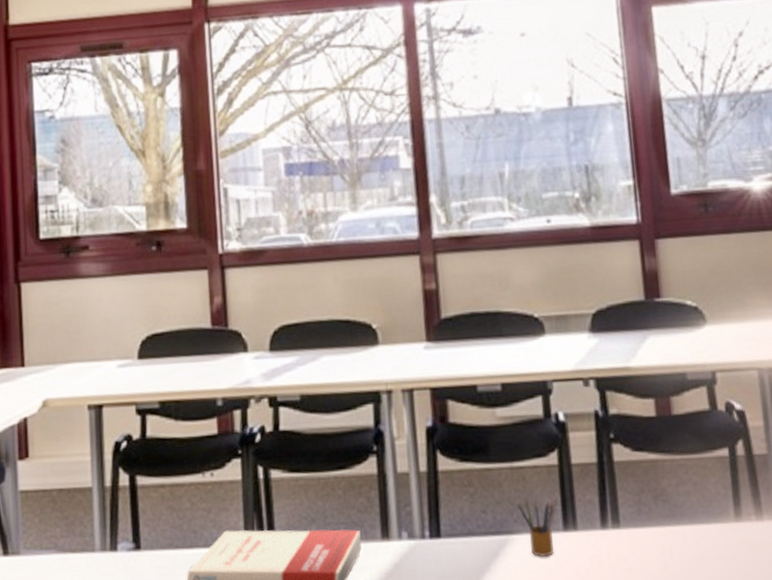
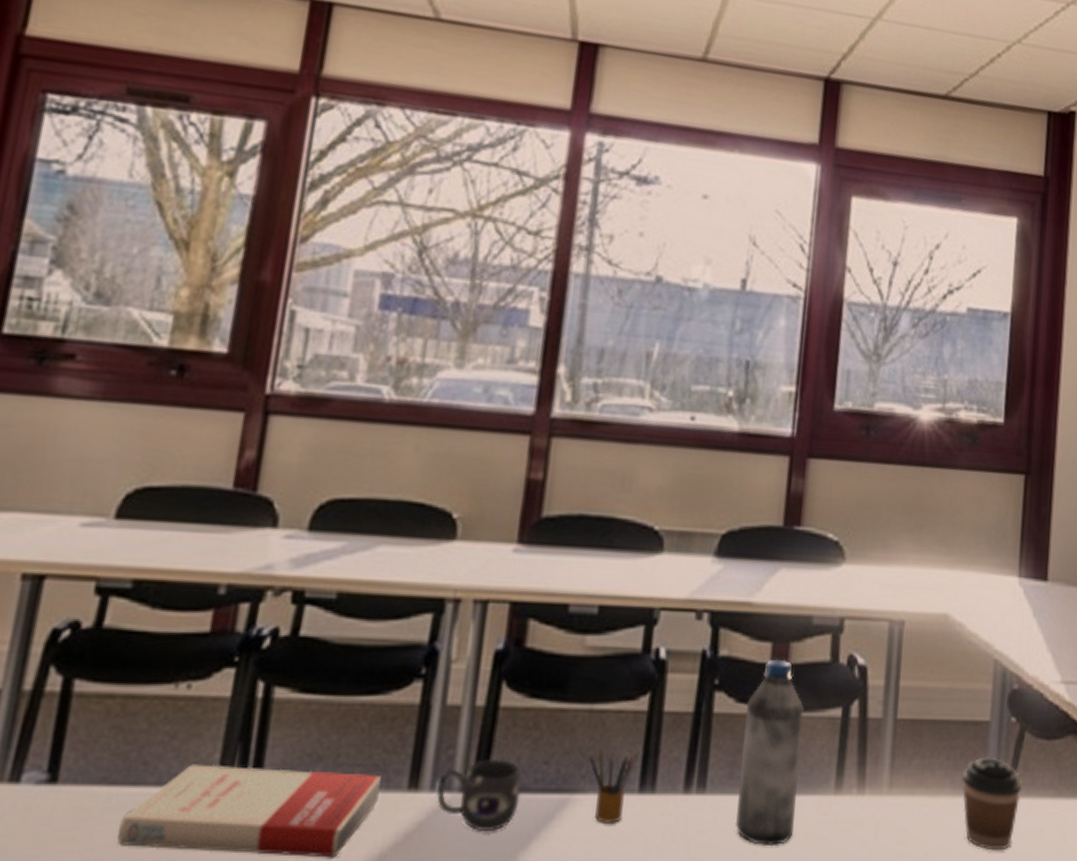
mug: none [403,511,469,569] -> present [437,758,522,833]
water bottle: none [642,411,704,569] -> present [734,658,804,847]

